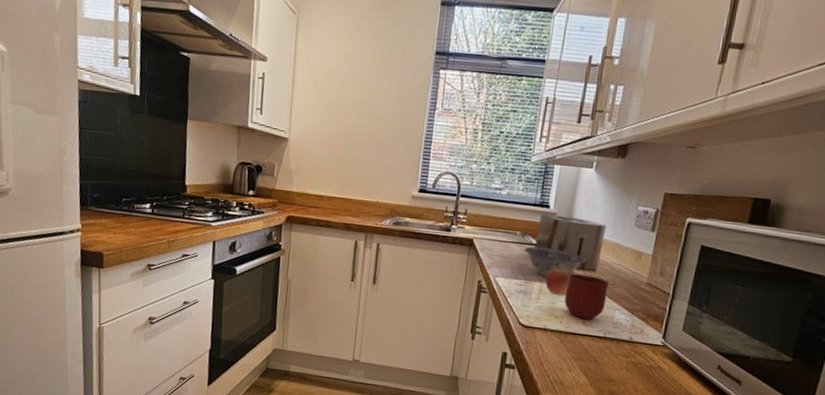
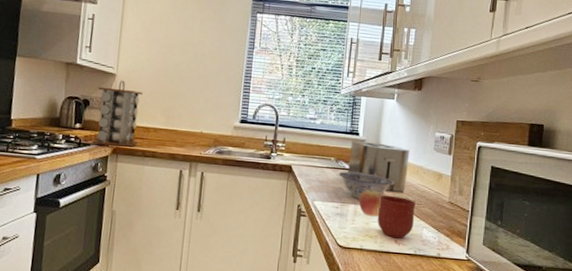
spice rack: none [266,145,316,217] -> present [92,80,143,148]

